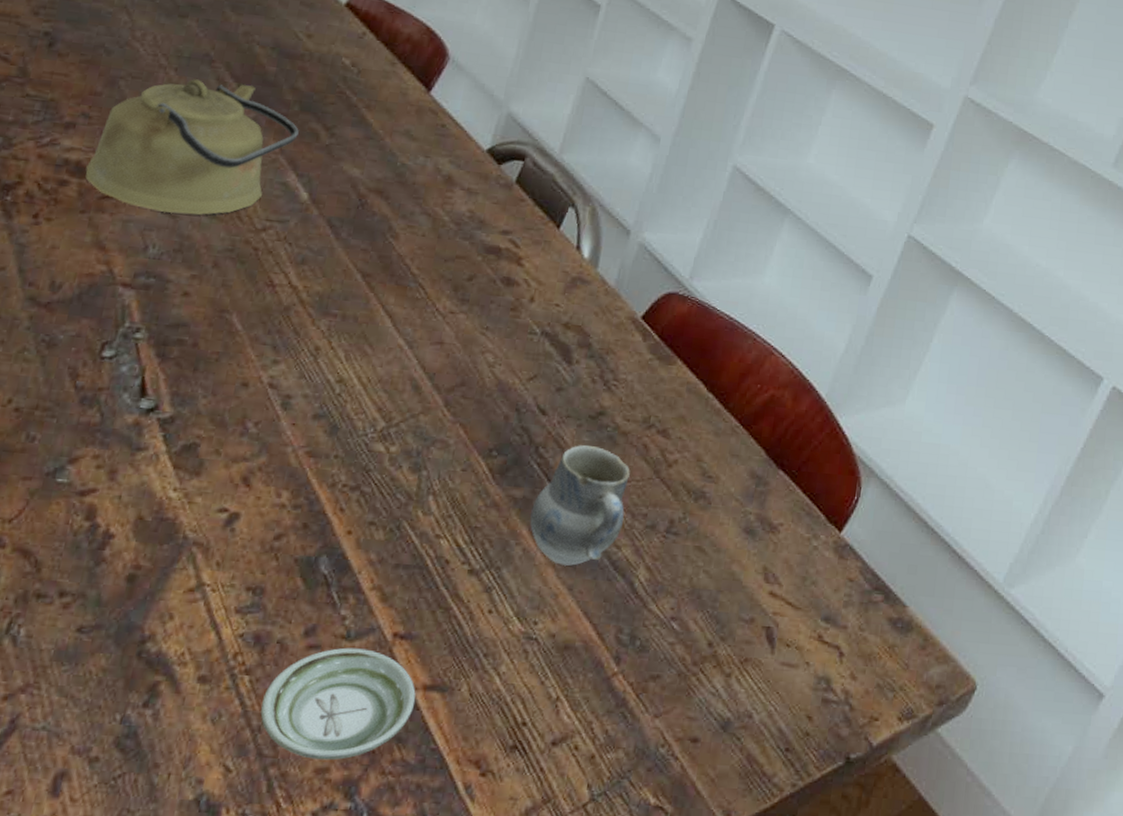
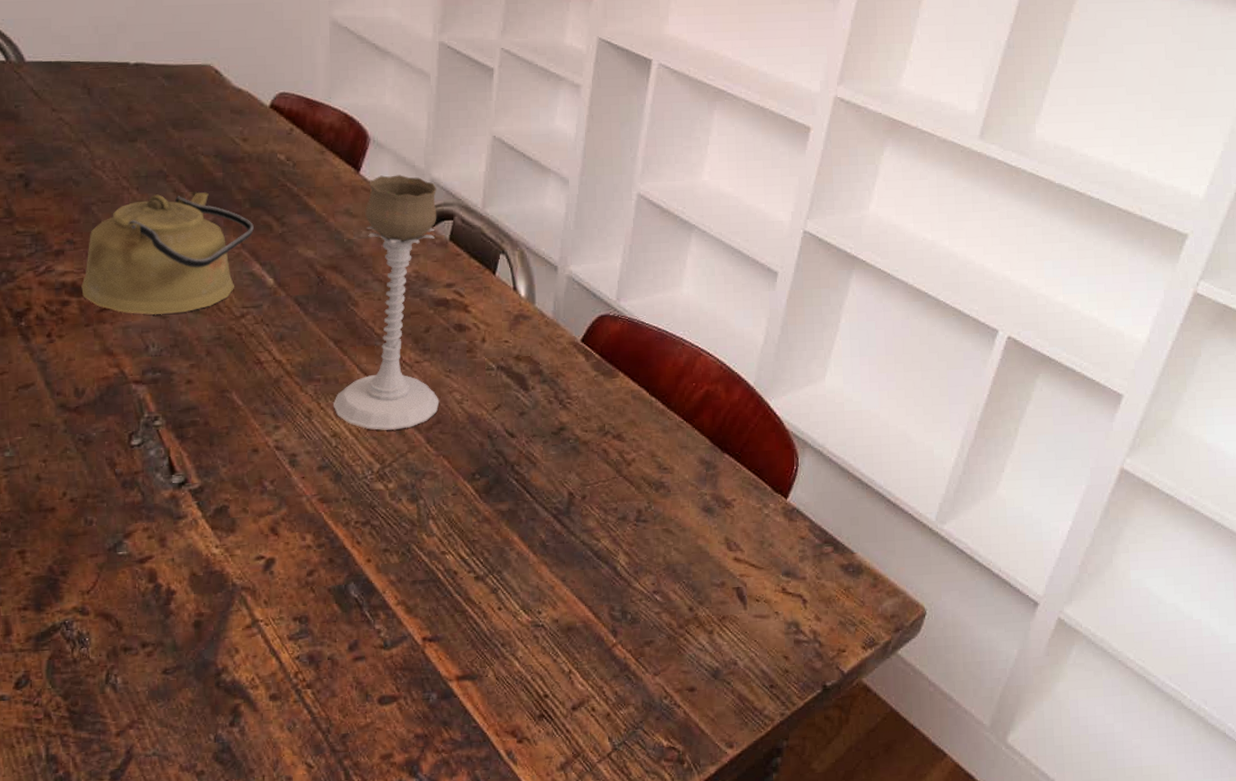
saucer: present [260,647,416,761] -> none [326,654,452,749]
candle holder: none [346,99,513,387] -> present [334,175,440,430]
cup: present [530,444,630,566] -> none [518,457,598,562]

